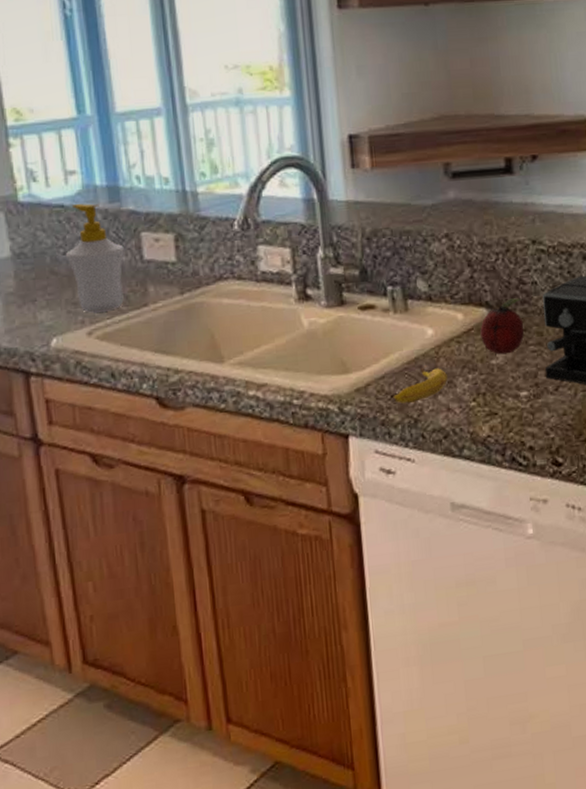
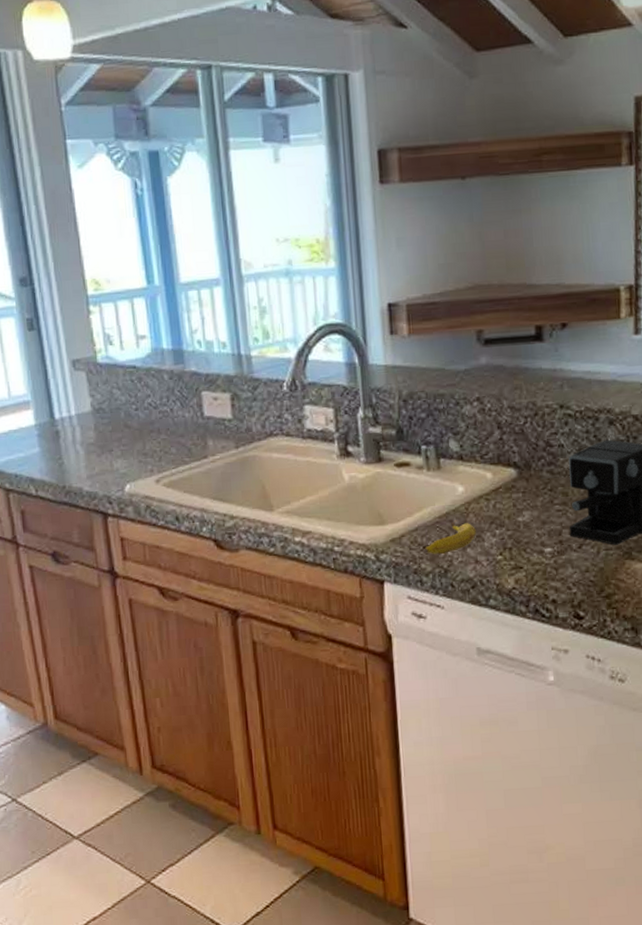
soap bottle: present [65,204,125,313] -> none [137,365,188,463]
fruit: present [480,298,525,355] -> none [508,459,551,513]

